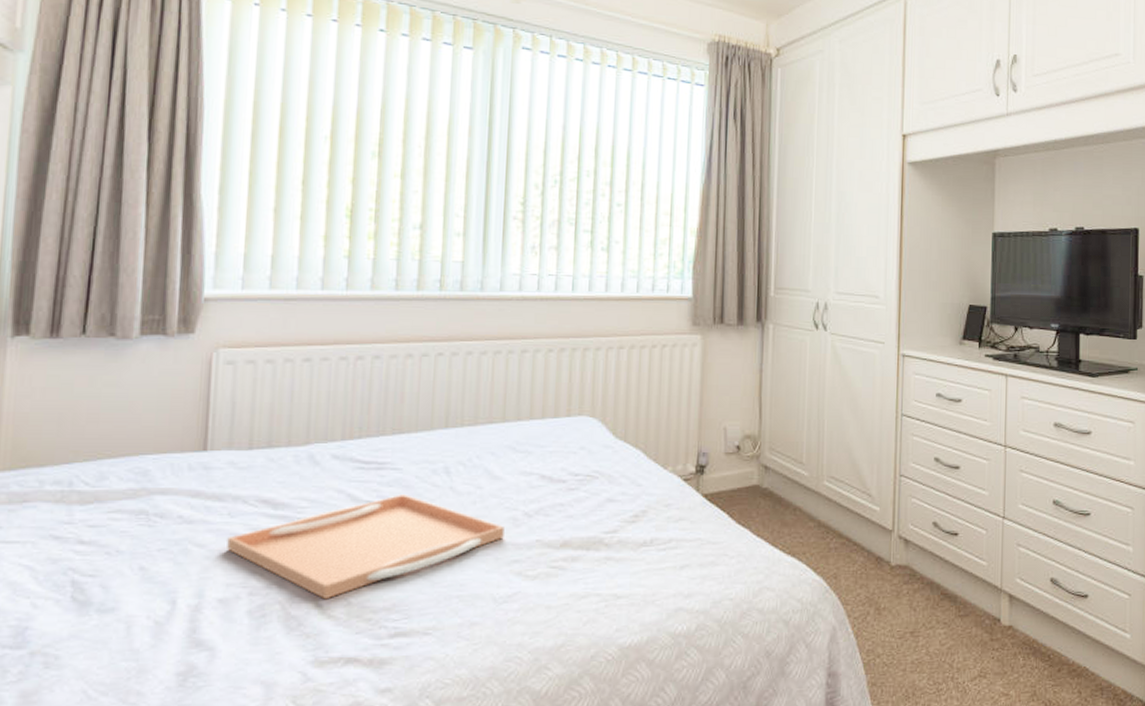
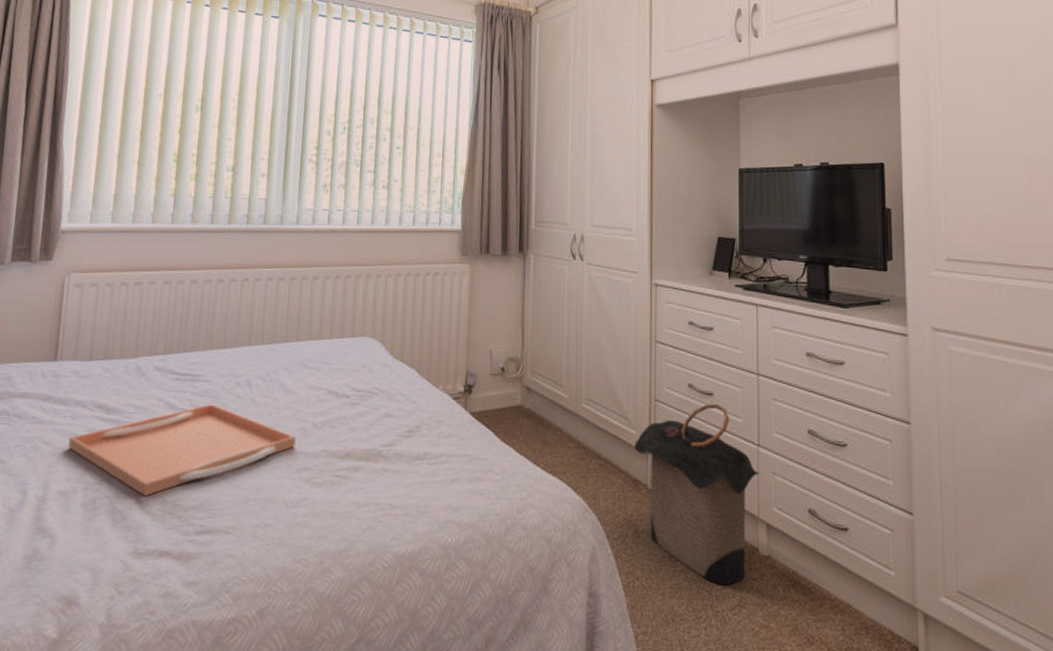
laundry hamper: none [877,476,1005,657] -> present [634,403,761,585]

